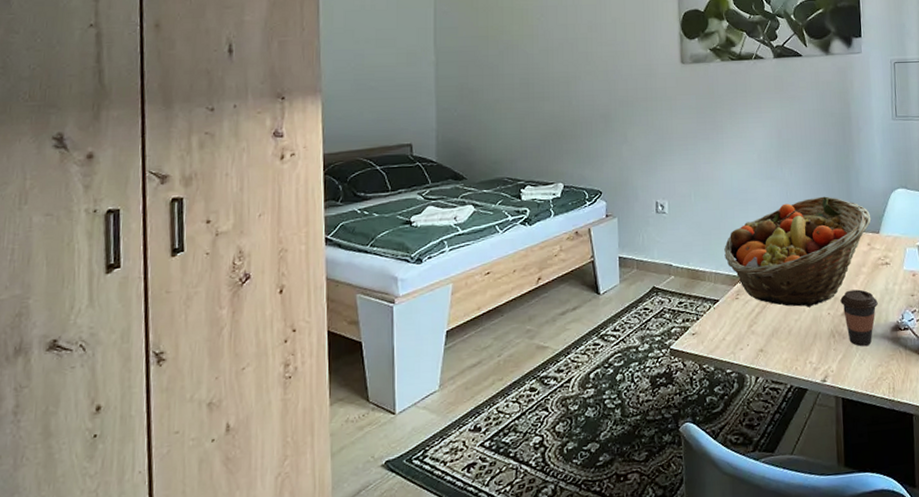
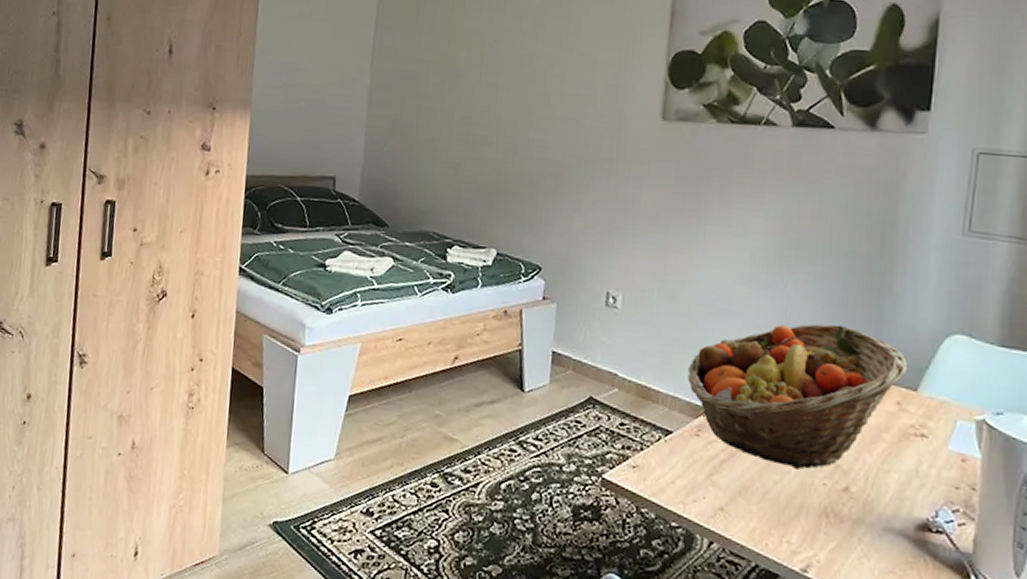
coffee cup: present [840,289,878,347] -> none [844,459,901,541]

